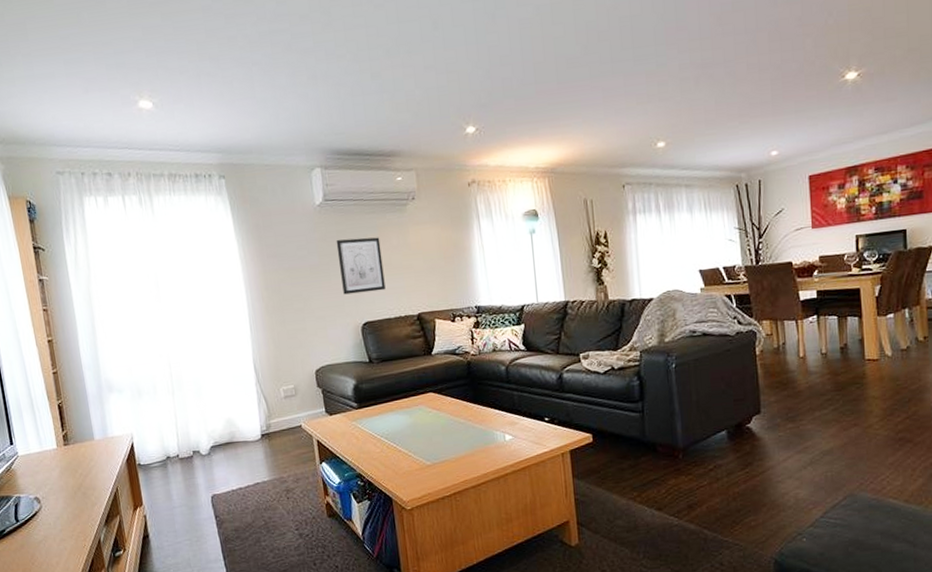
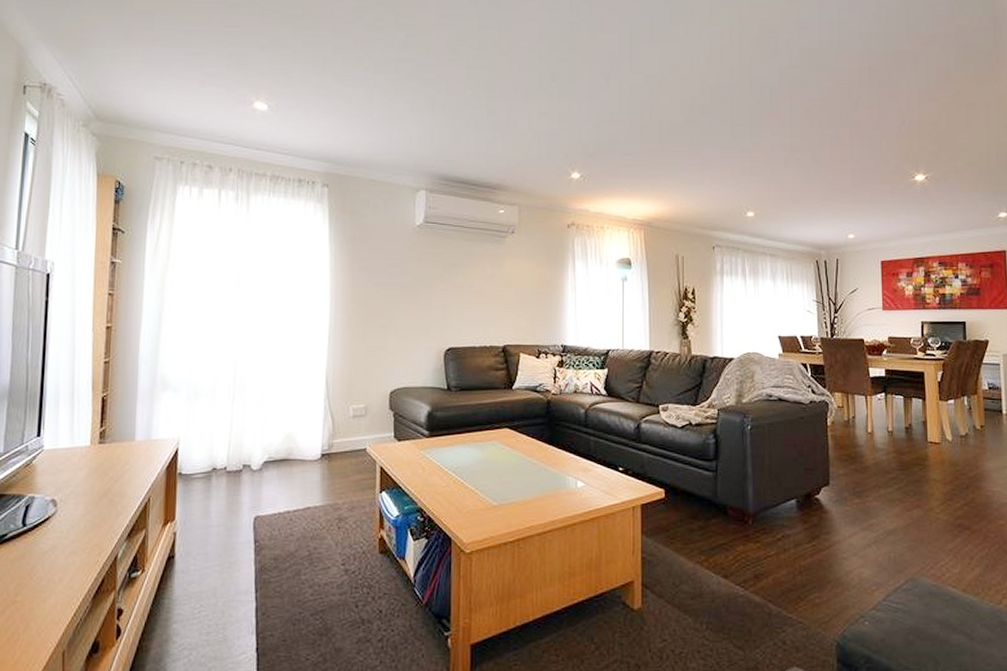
wall art: present [336,237,386,295] -> none [430,263,475,318]

